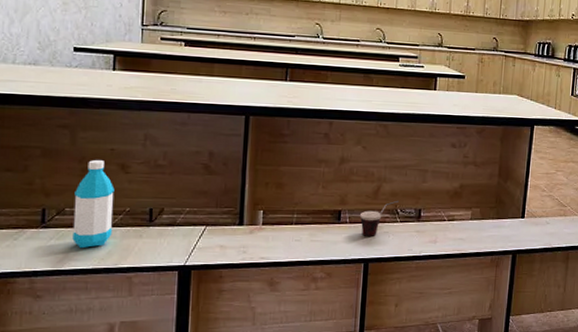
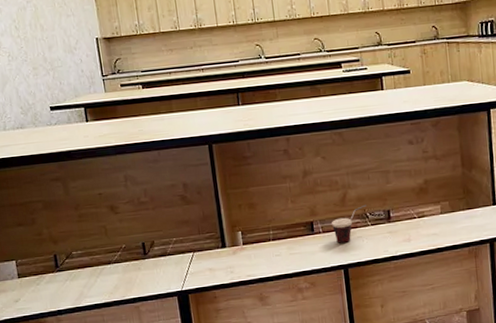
water bottle: present [72,159,115,249] -> none [77,204,115,286]

